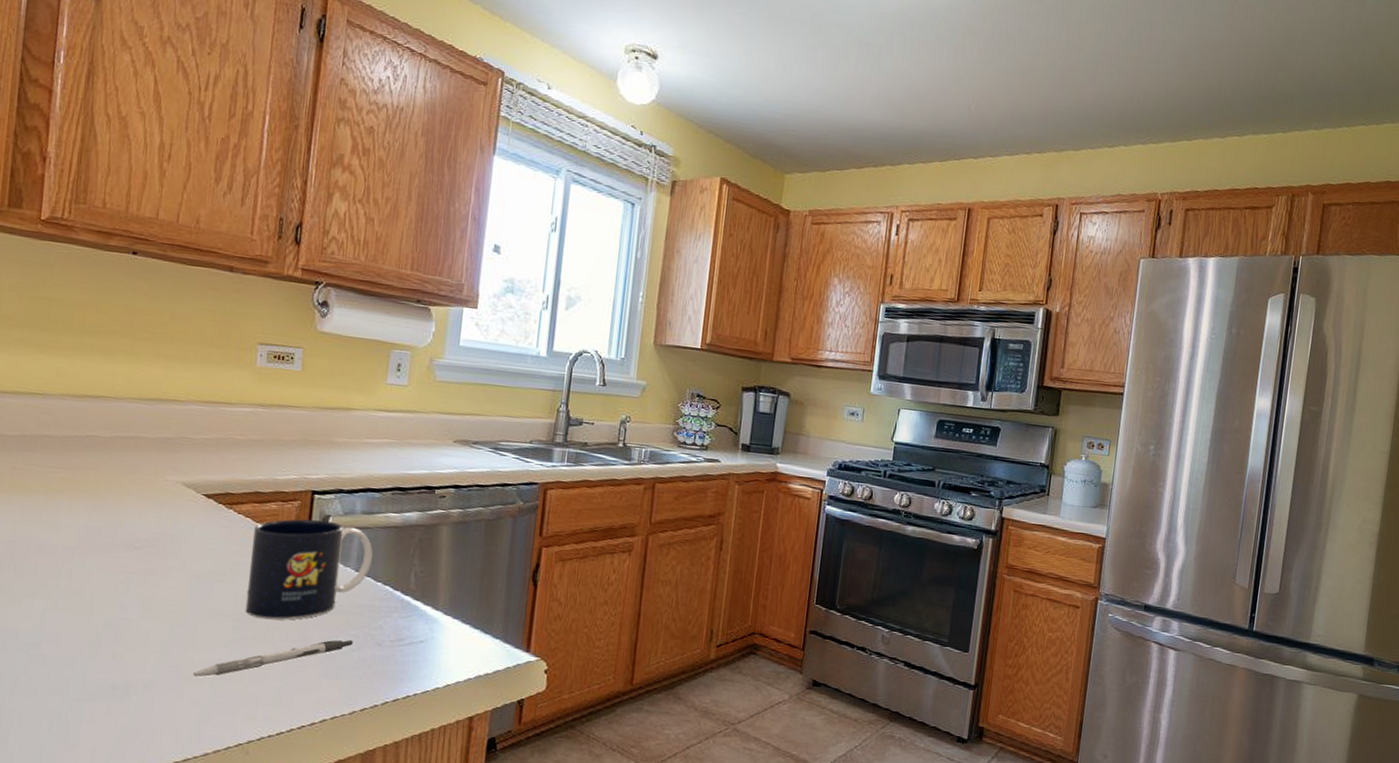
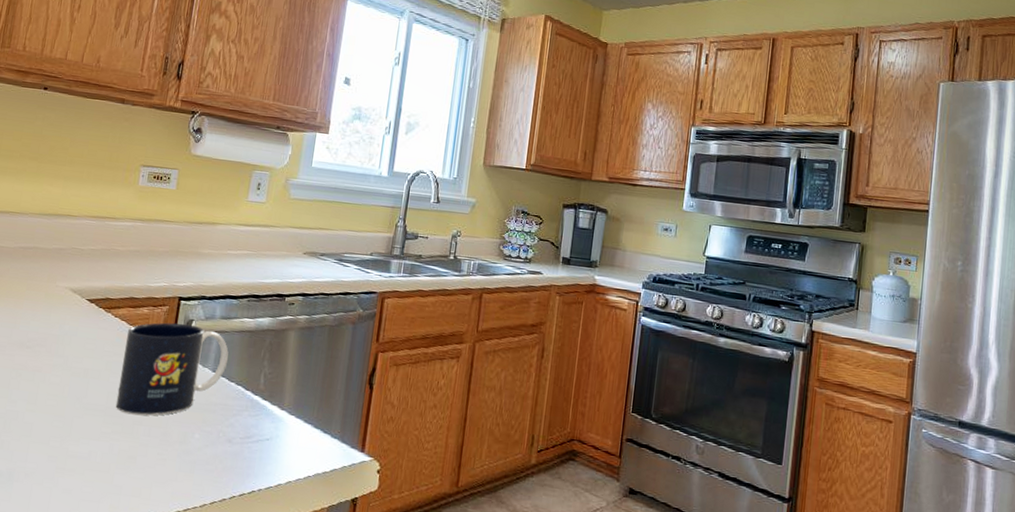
pen: present [193,639,353,677] -> none [67,435,207,467]

